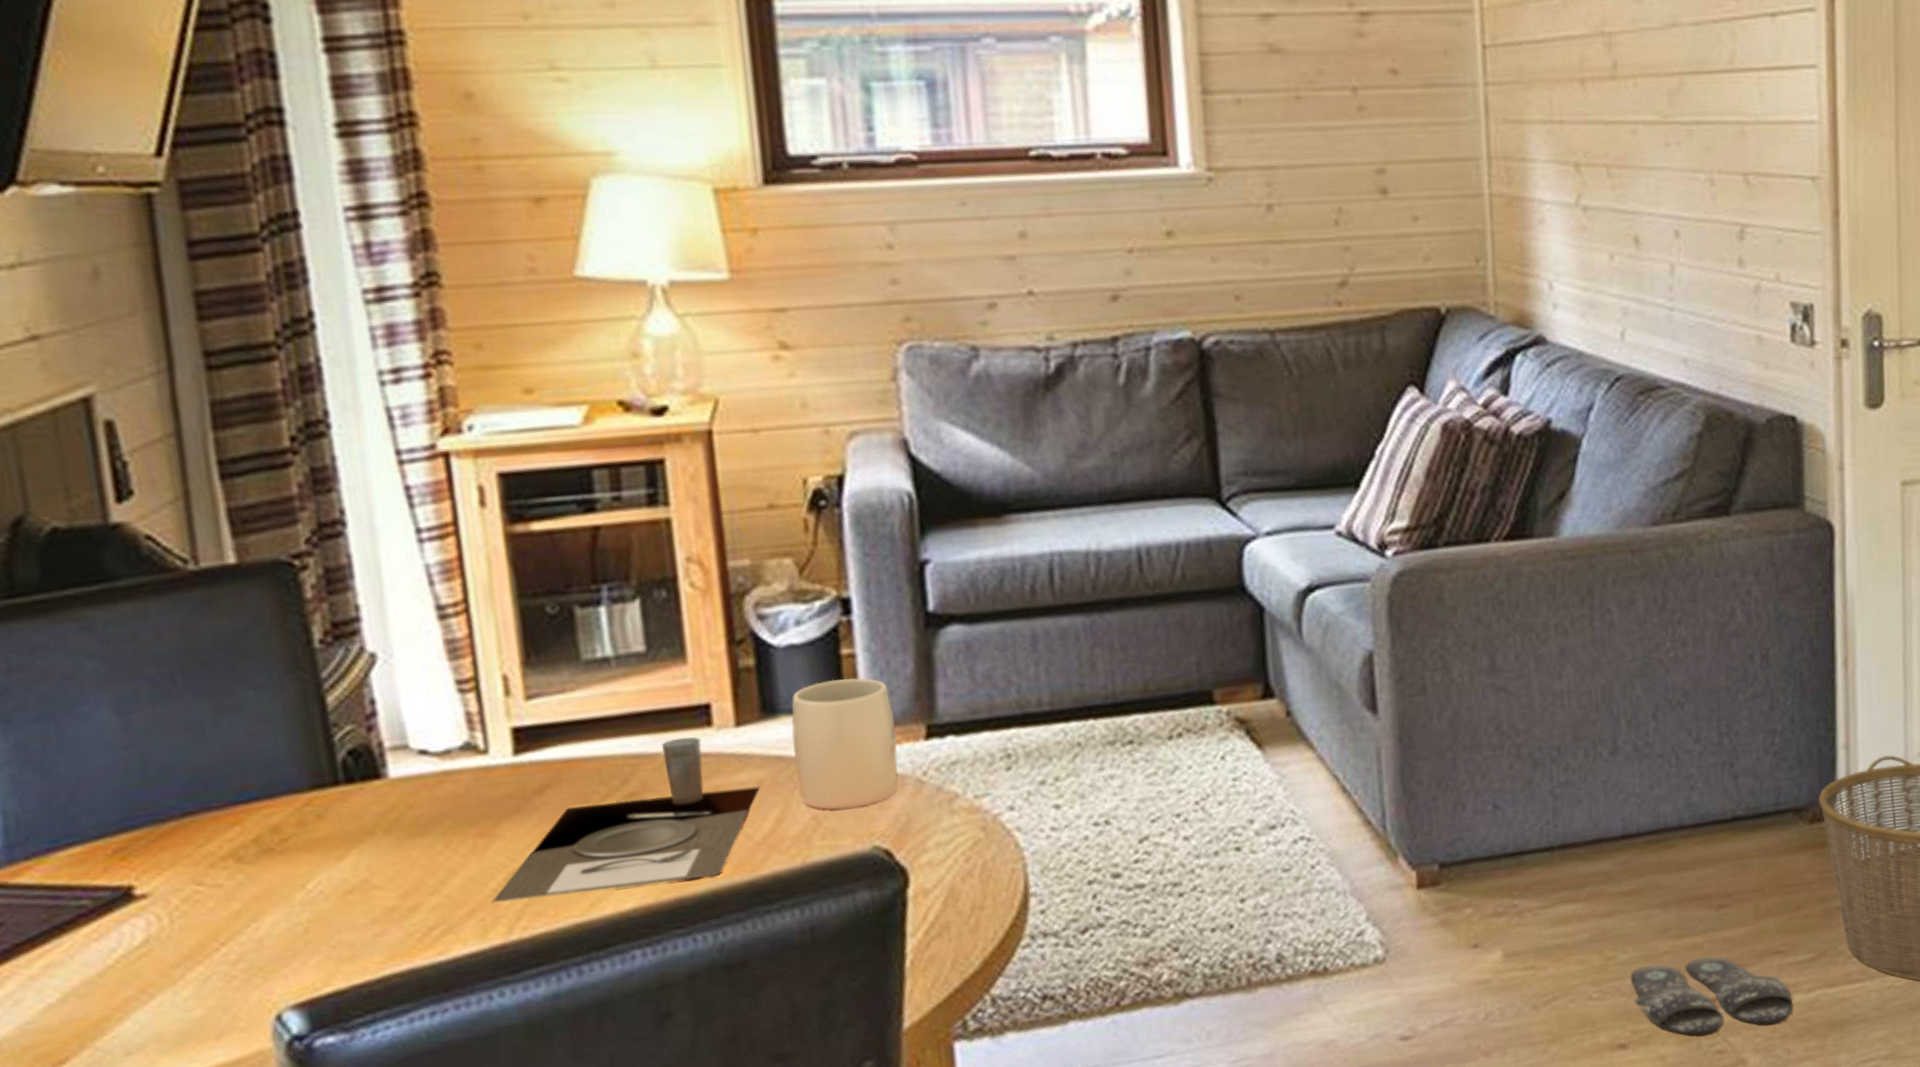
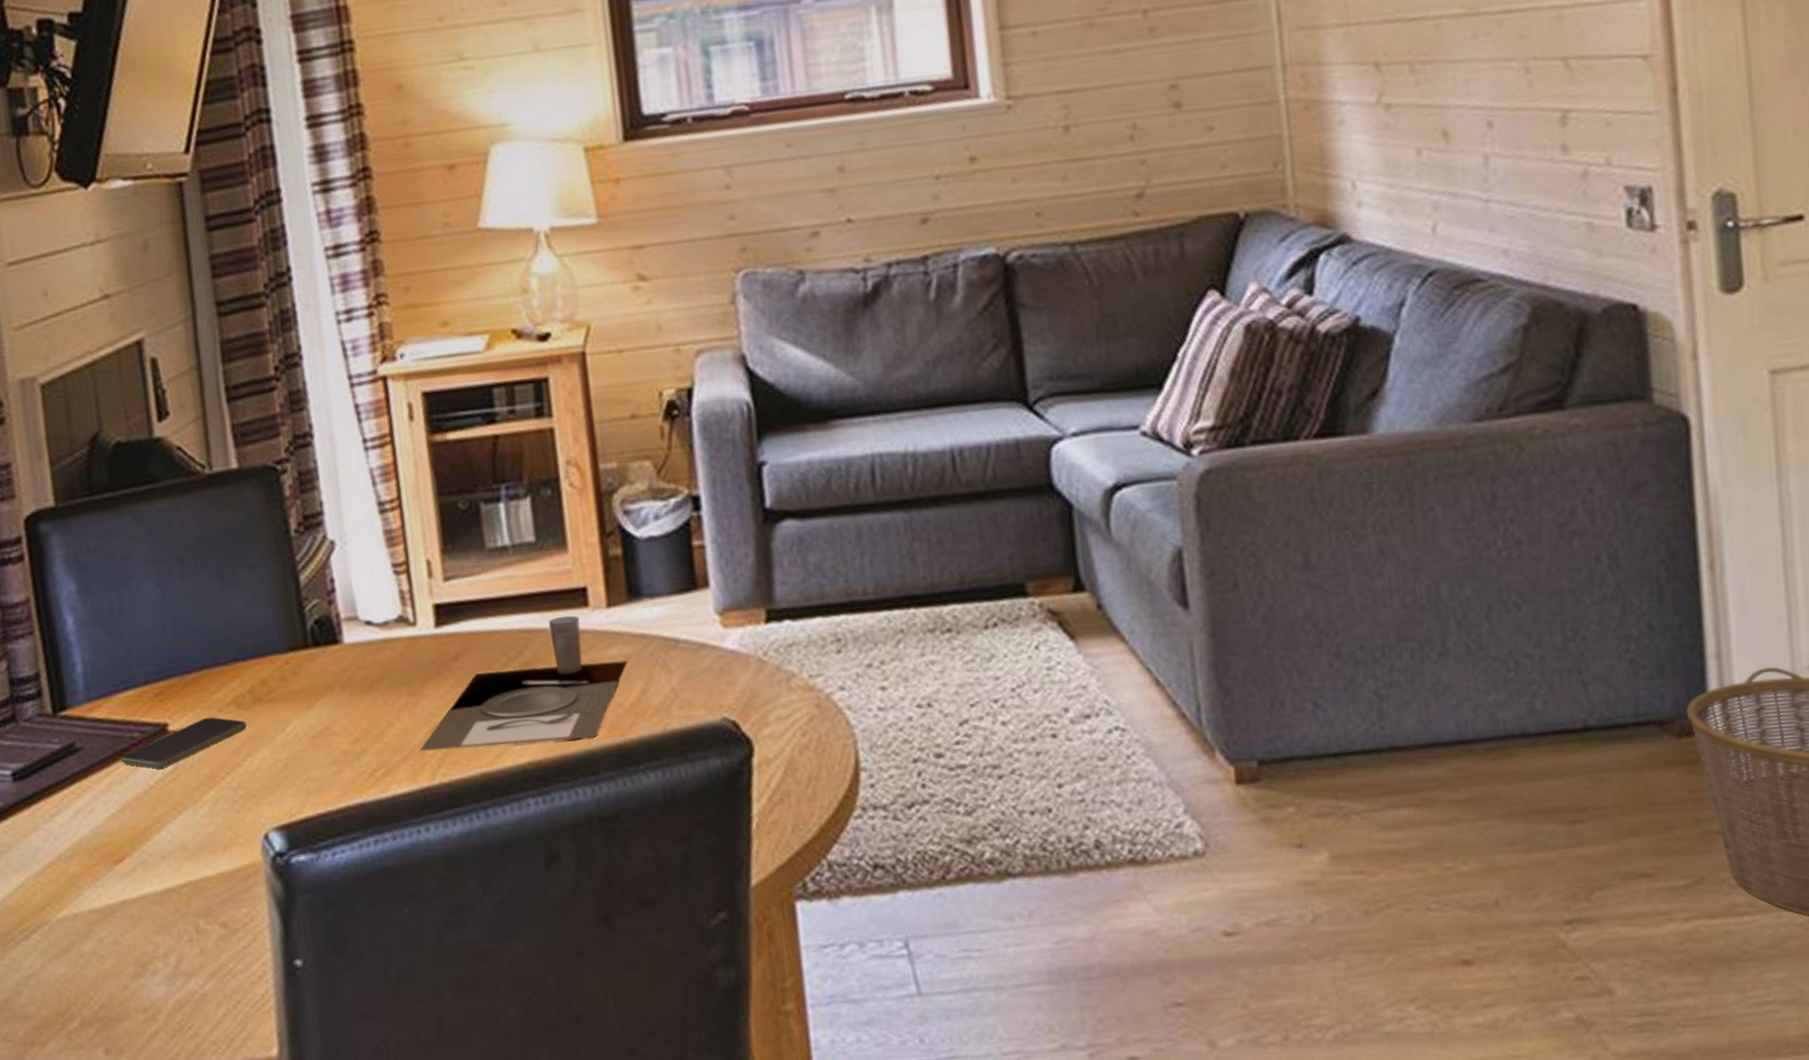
smartphone: none [62,875,252,944] -> present [121,717,248,769]
mug: present [791,677,899,810] -> none [652,566,743,683]
slippers: present [1630,956,1793,1036] -> none [1472,874,1668,959]

